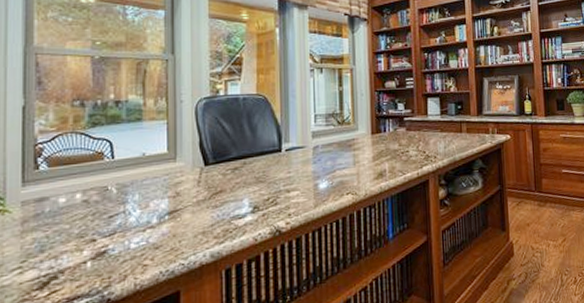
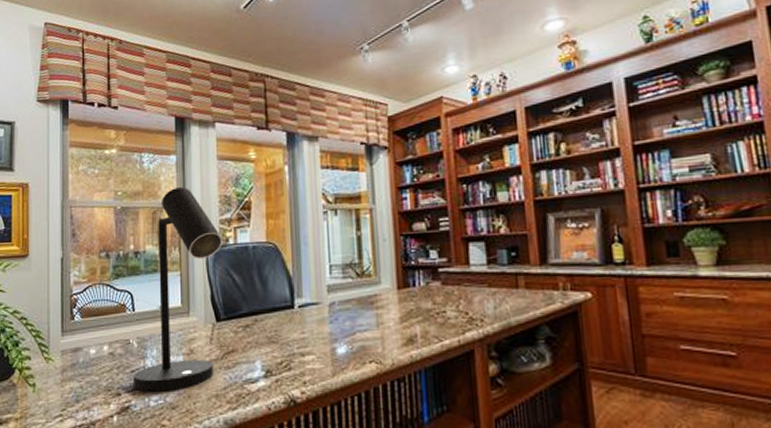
desk lamp: none [110,41,213,235] -> present [132,187,222,392]

